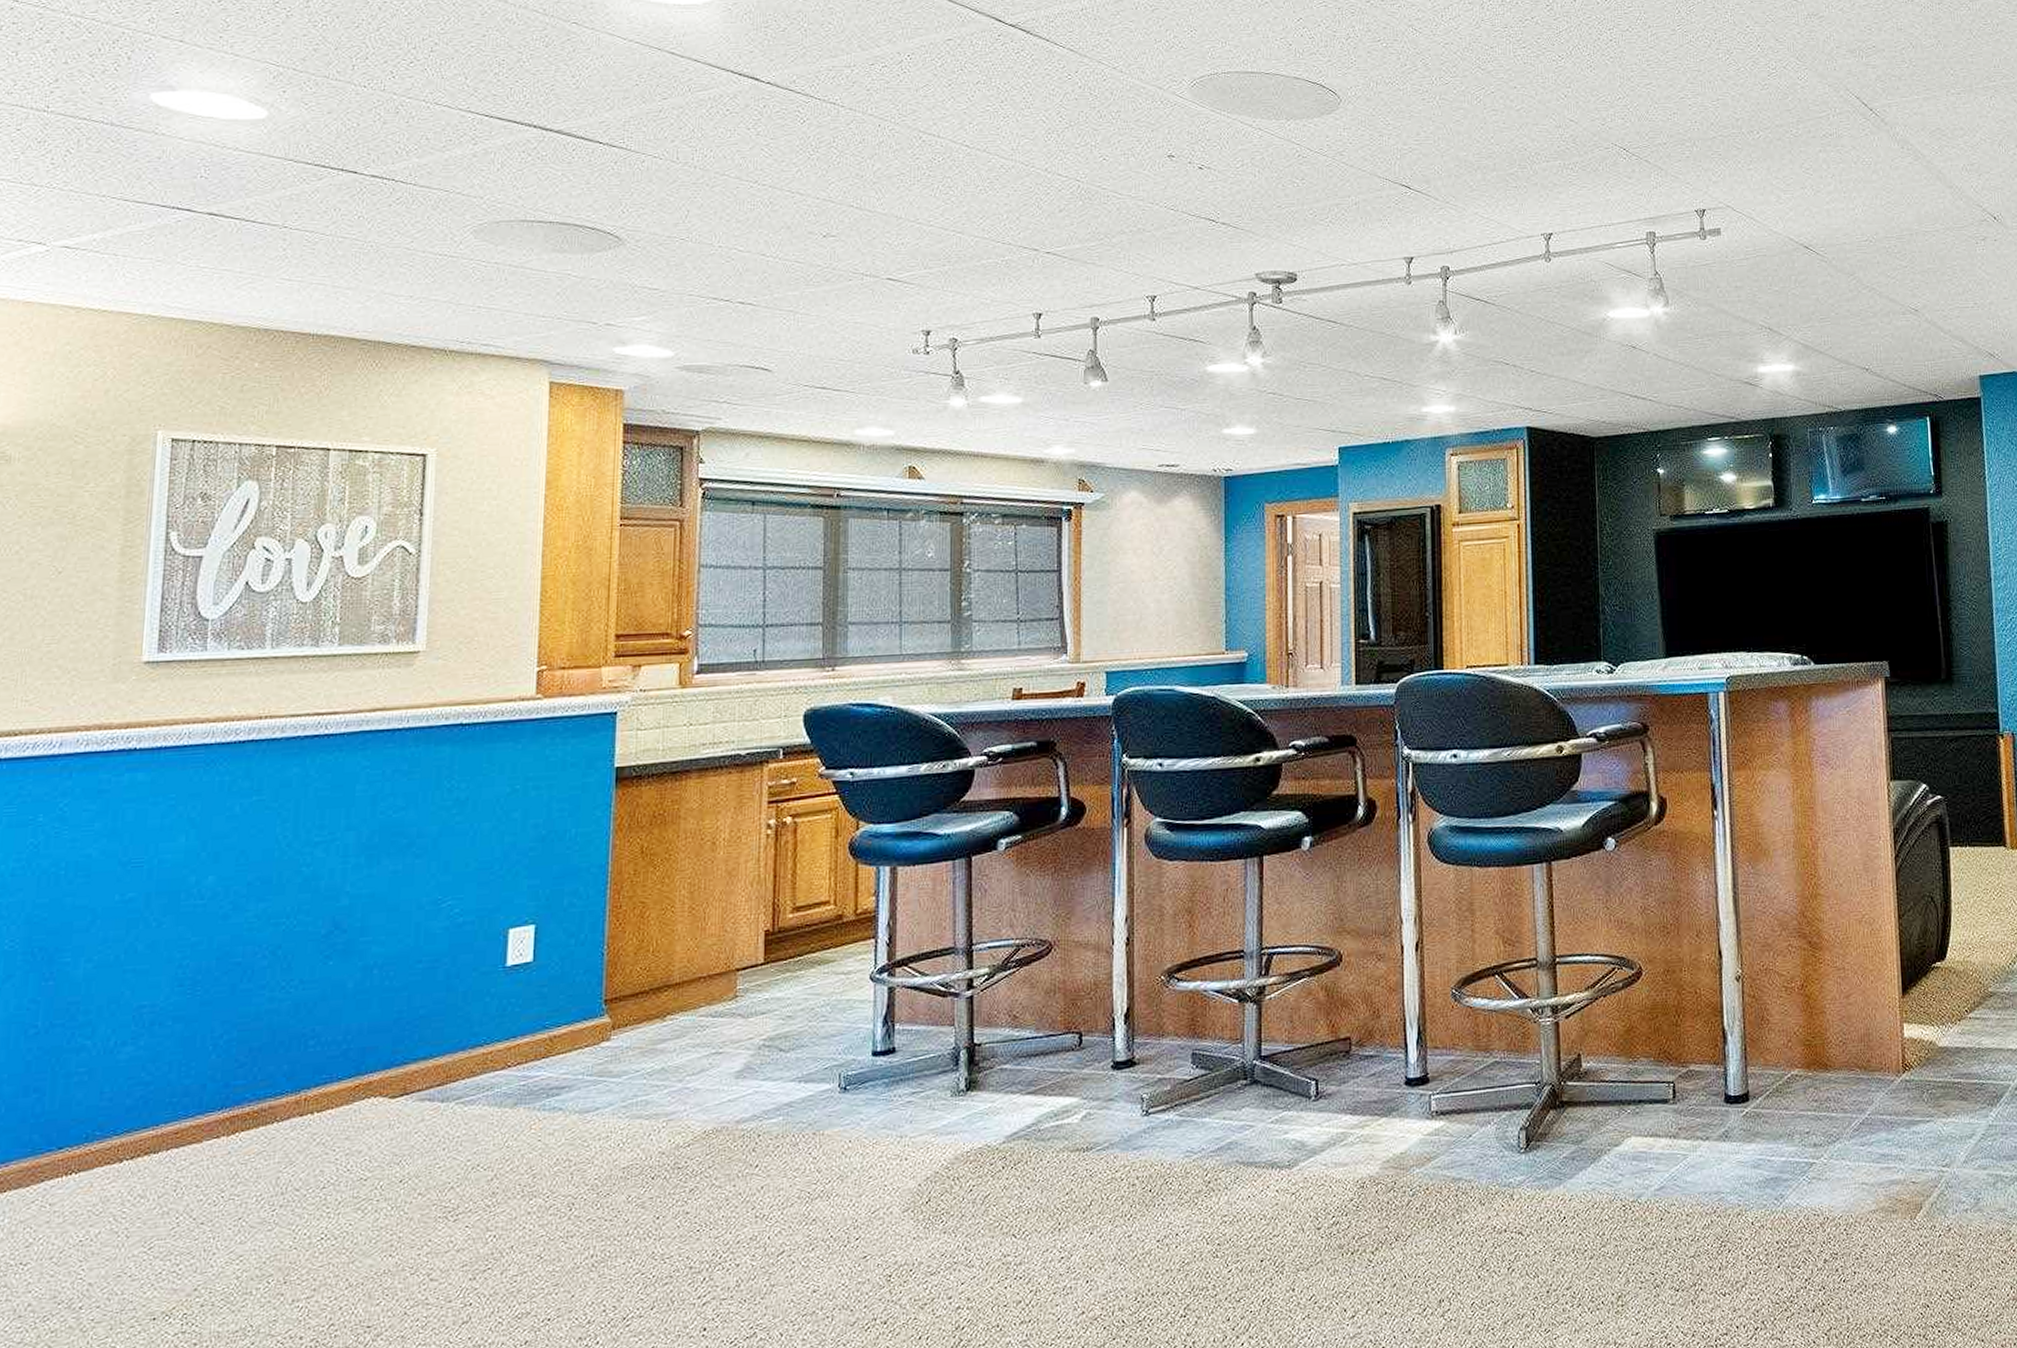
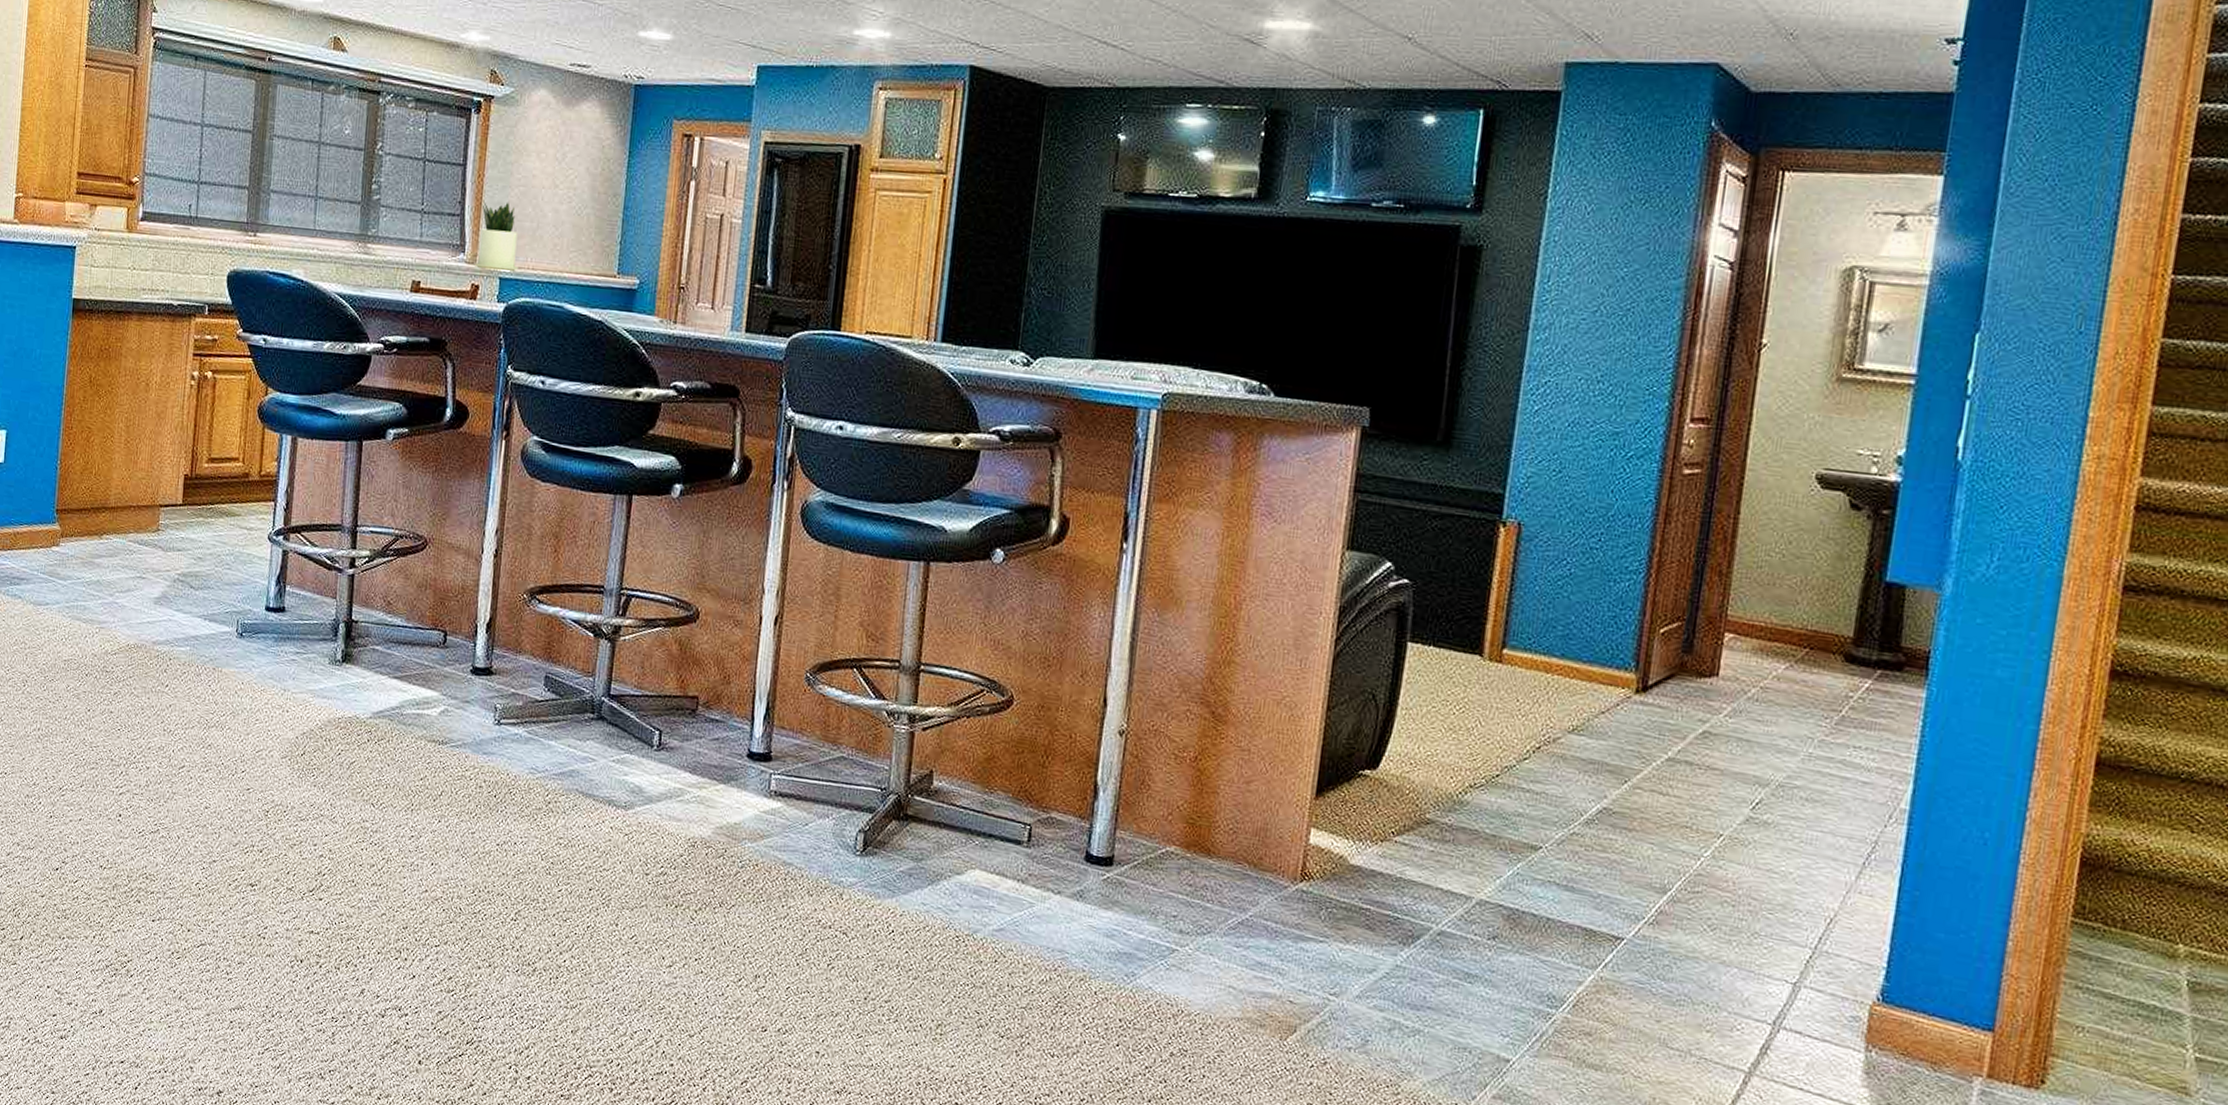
planter: none [1077,599,1125,667] -> present [474,201,519,271]

